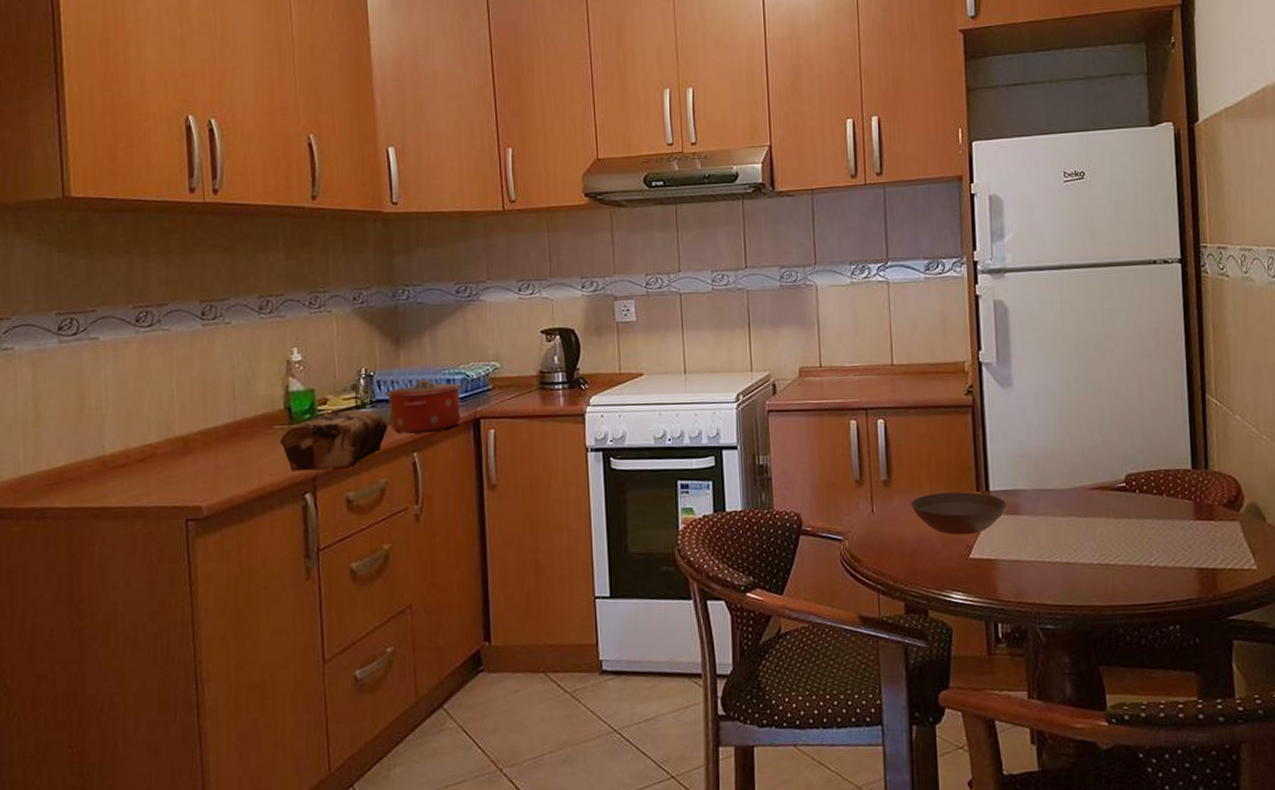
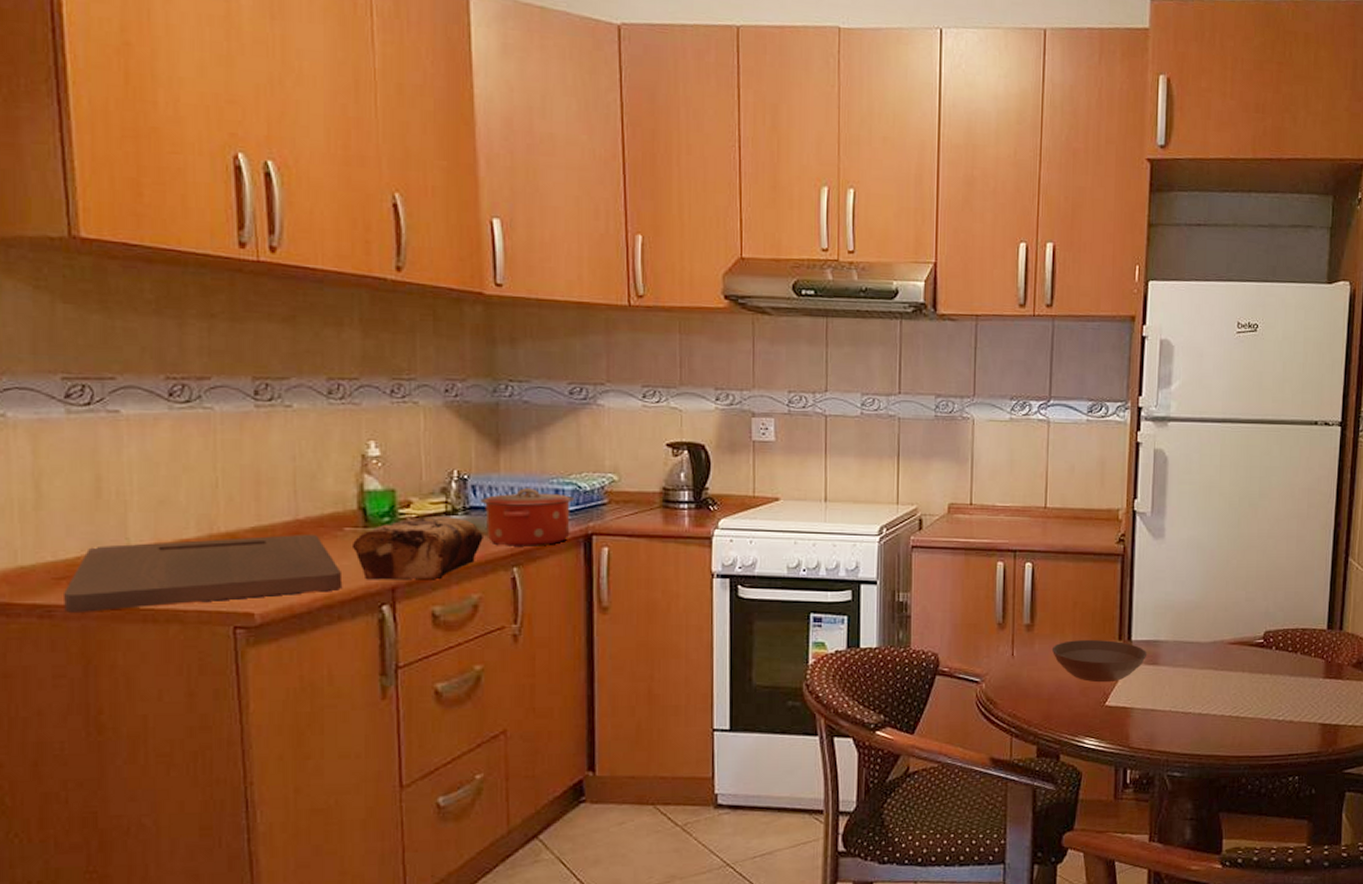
cutting board: none [55,434,273,514] -> present [64,535,343,612]

